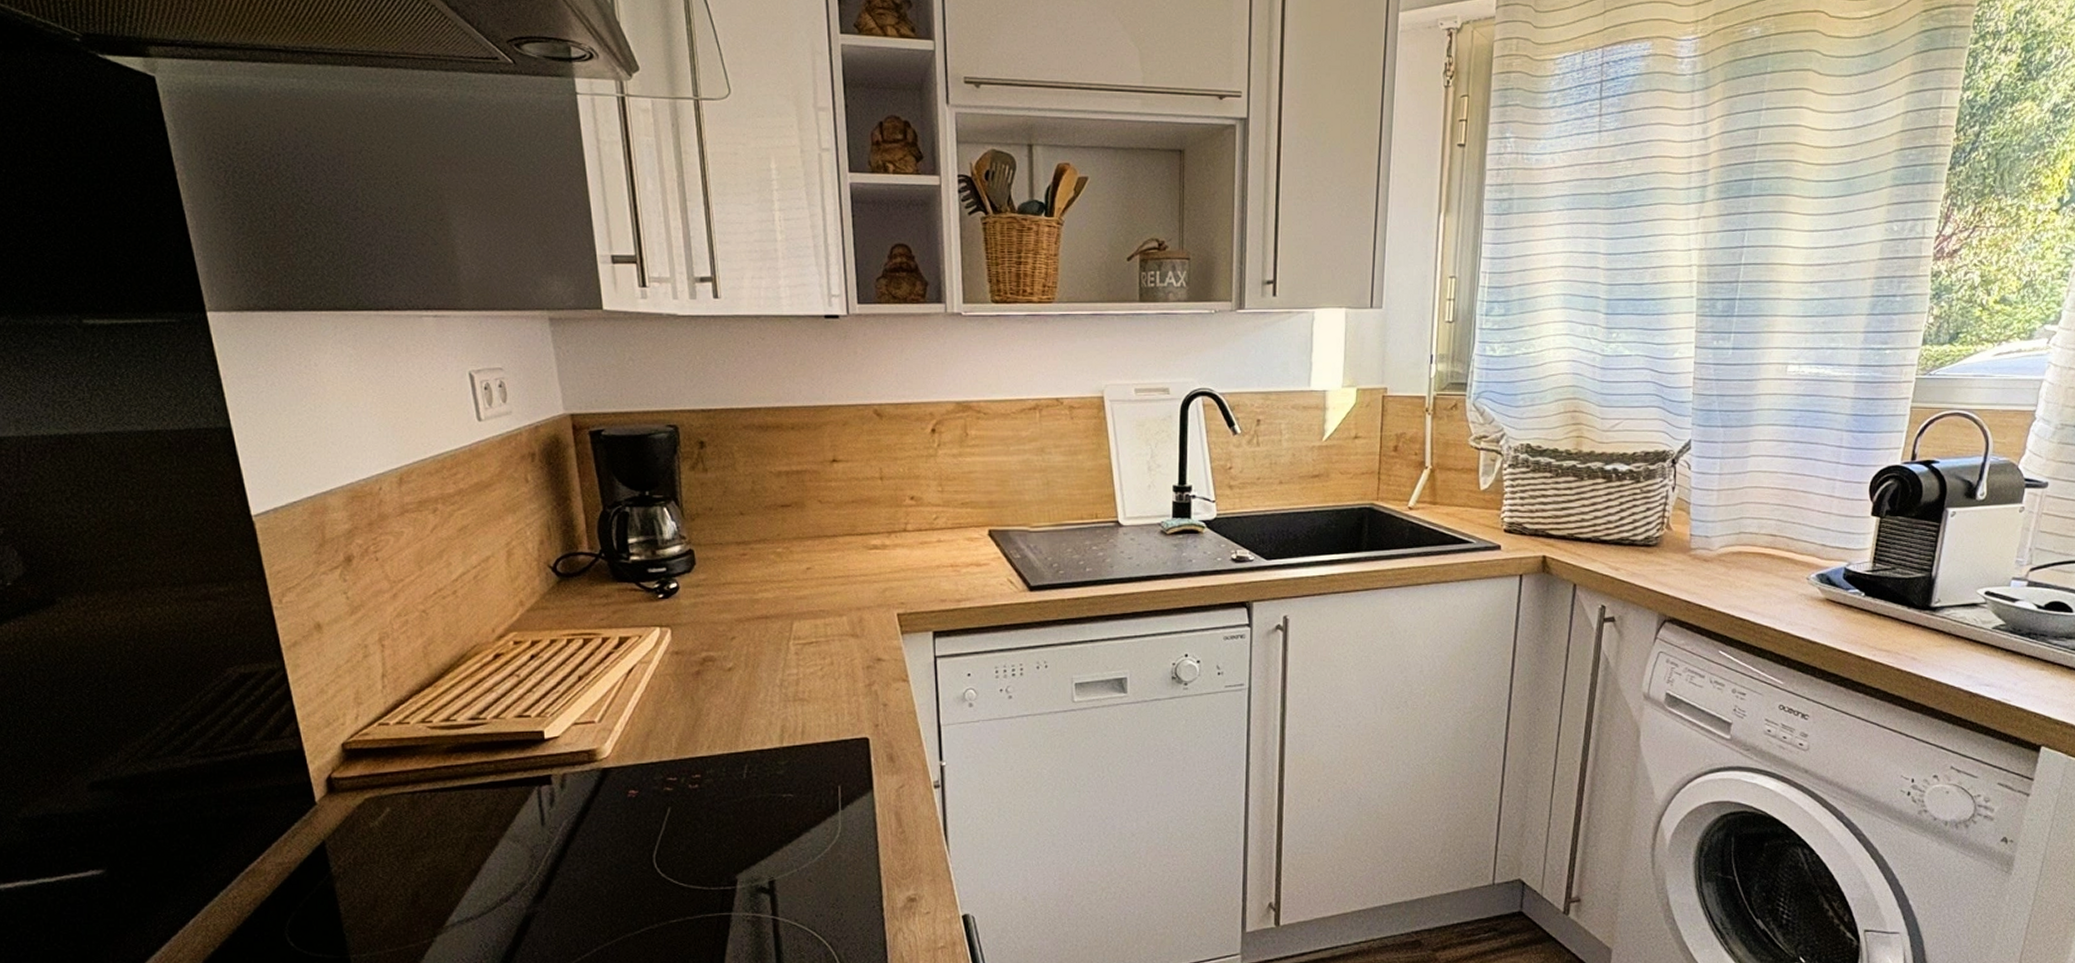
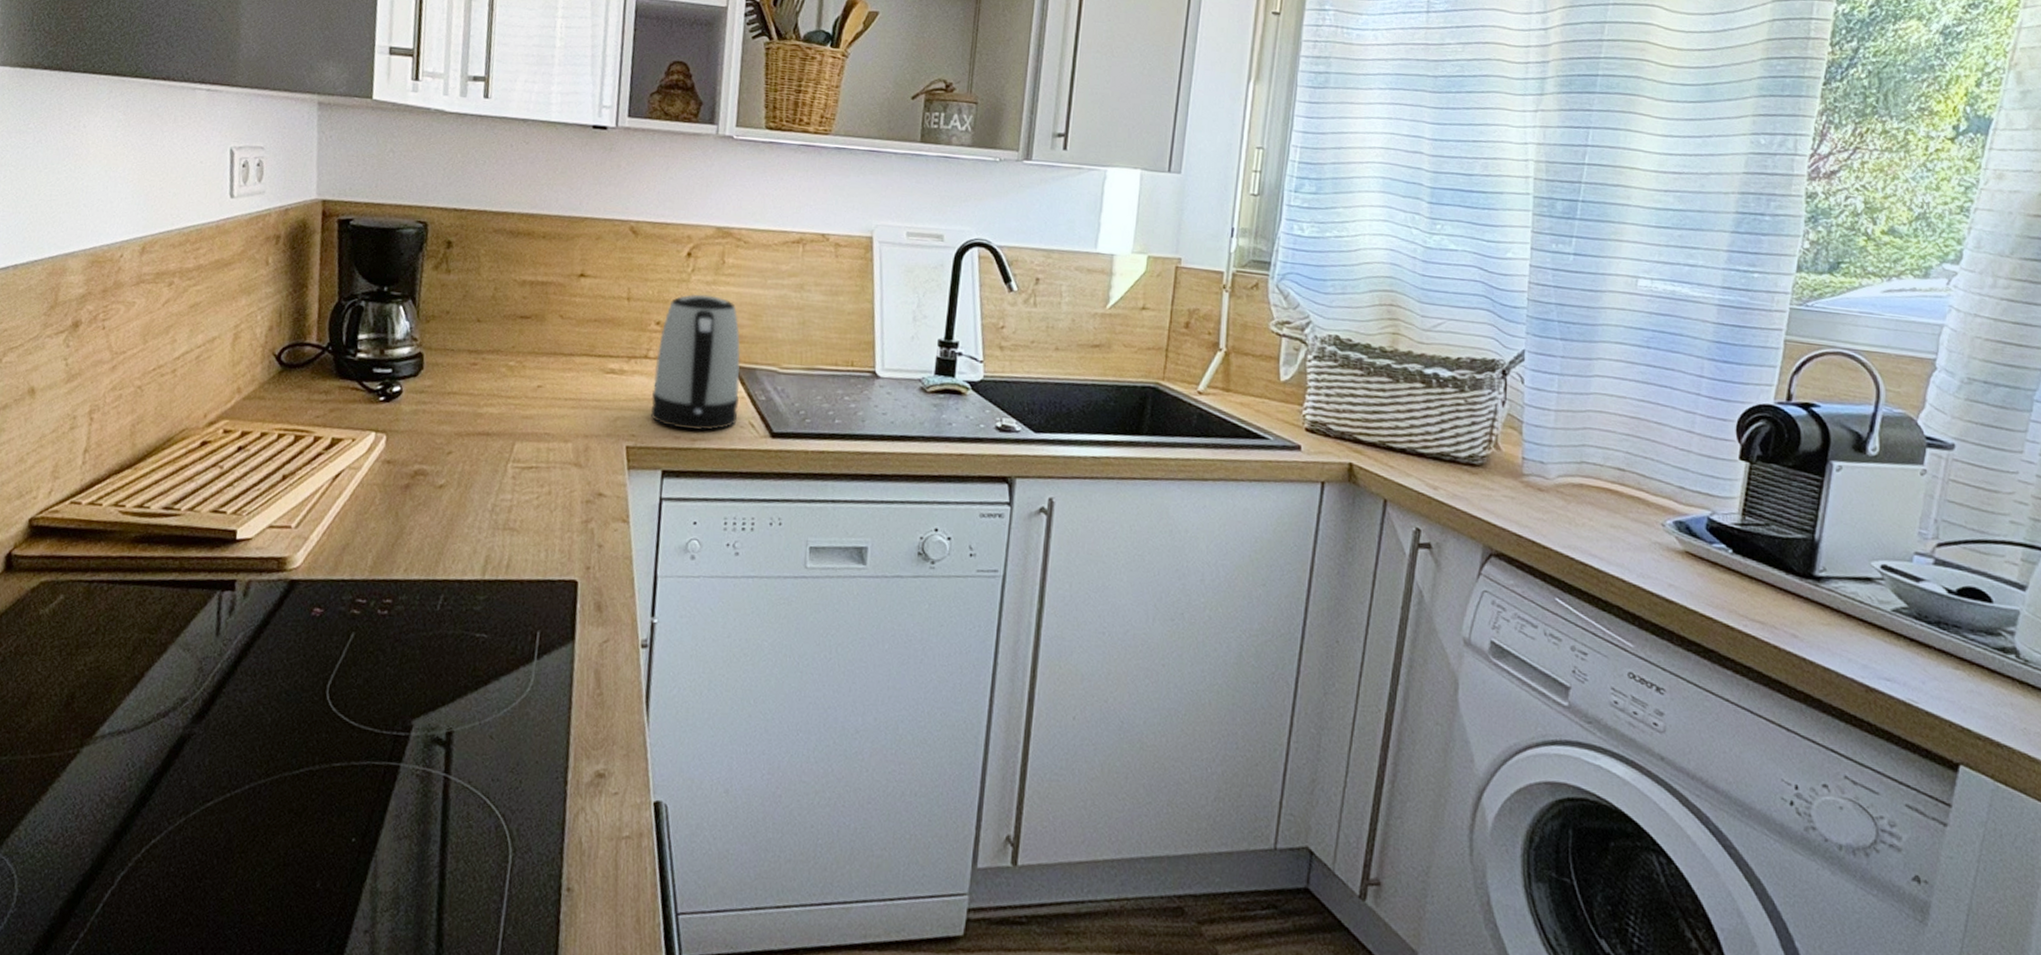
kettle: none [915,467,997,593] -> present [650,293,741,431]

